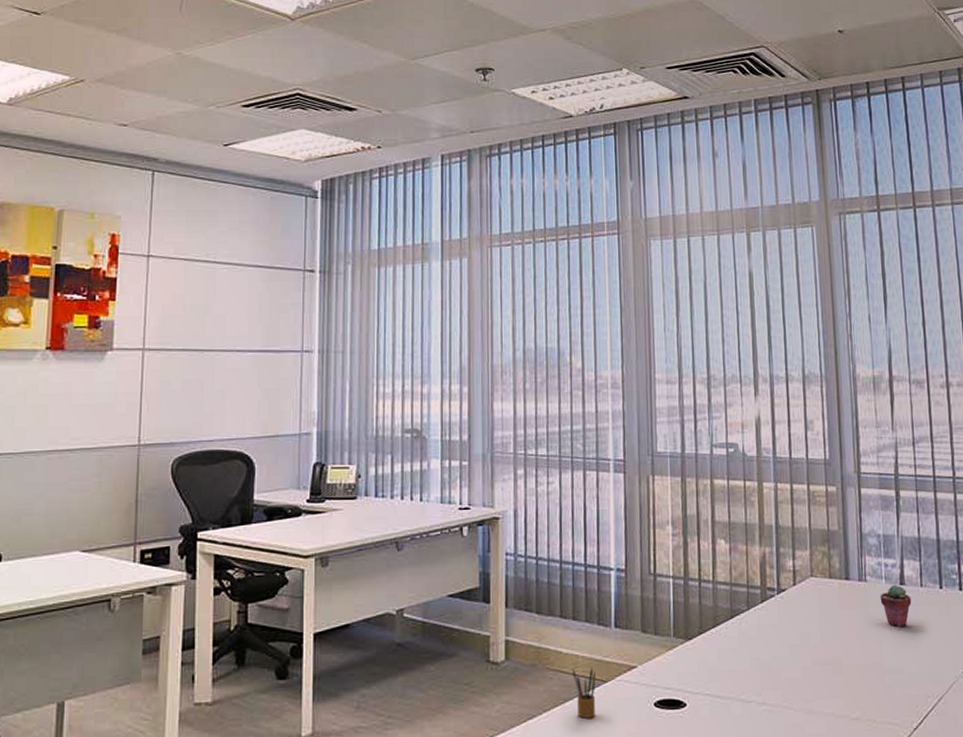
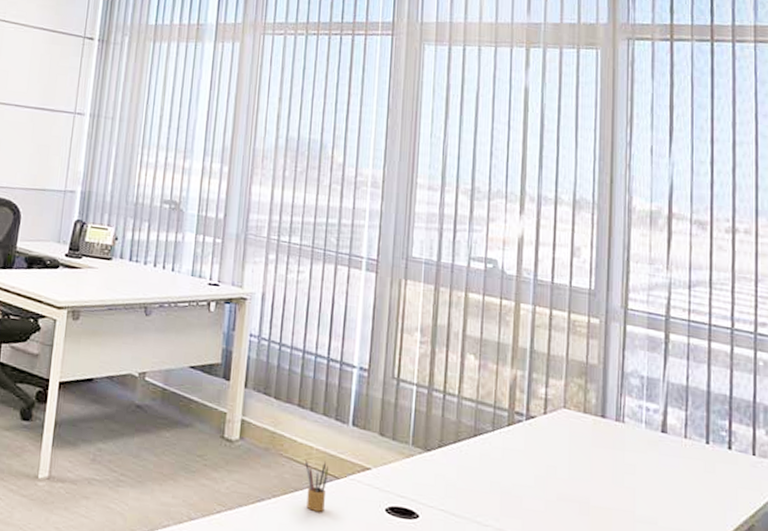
potted succulent: present [880,584,912,628] -> none [638,430,673,478]

